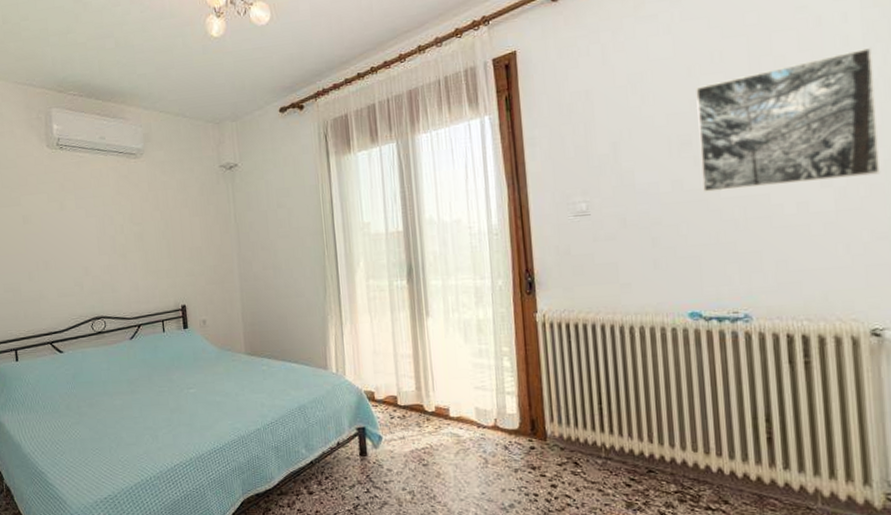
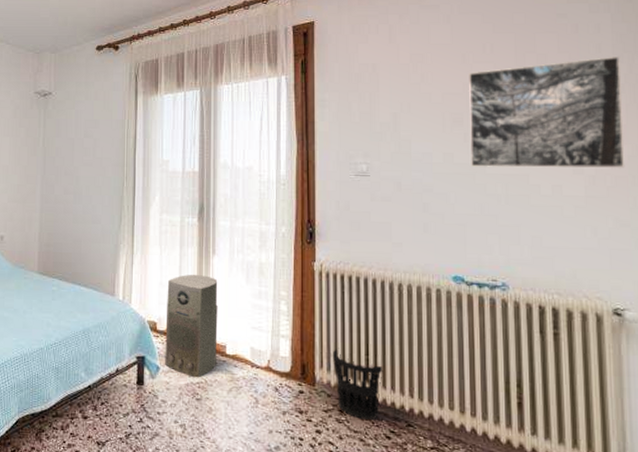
air purifier: none [381,338,441,444] -> present [165,274,218,378]
wastebasket: none [562,399,619,471] -> present [332,348,383,421]

